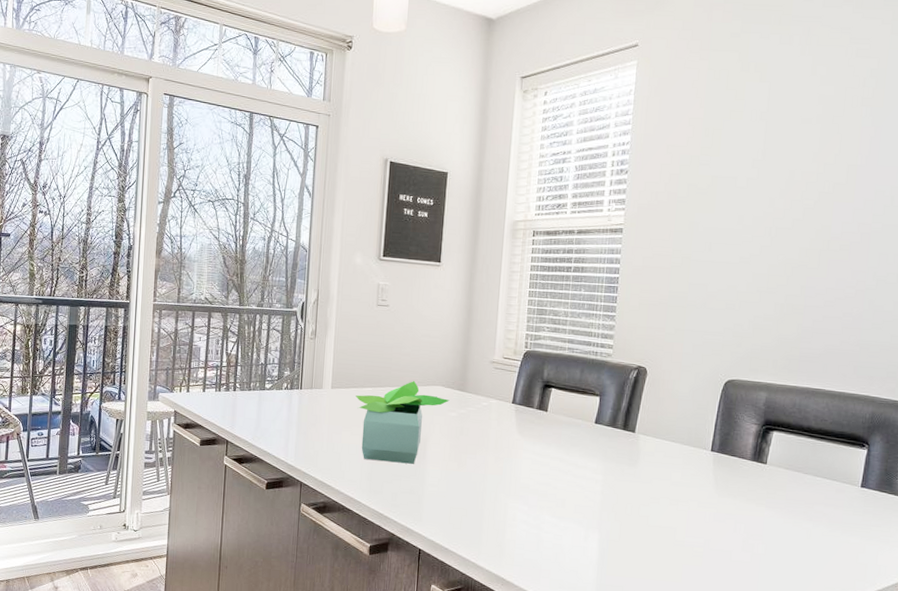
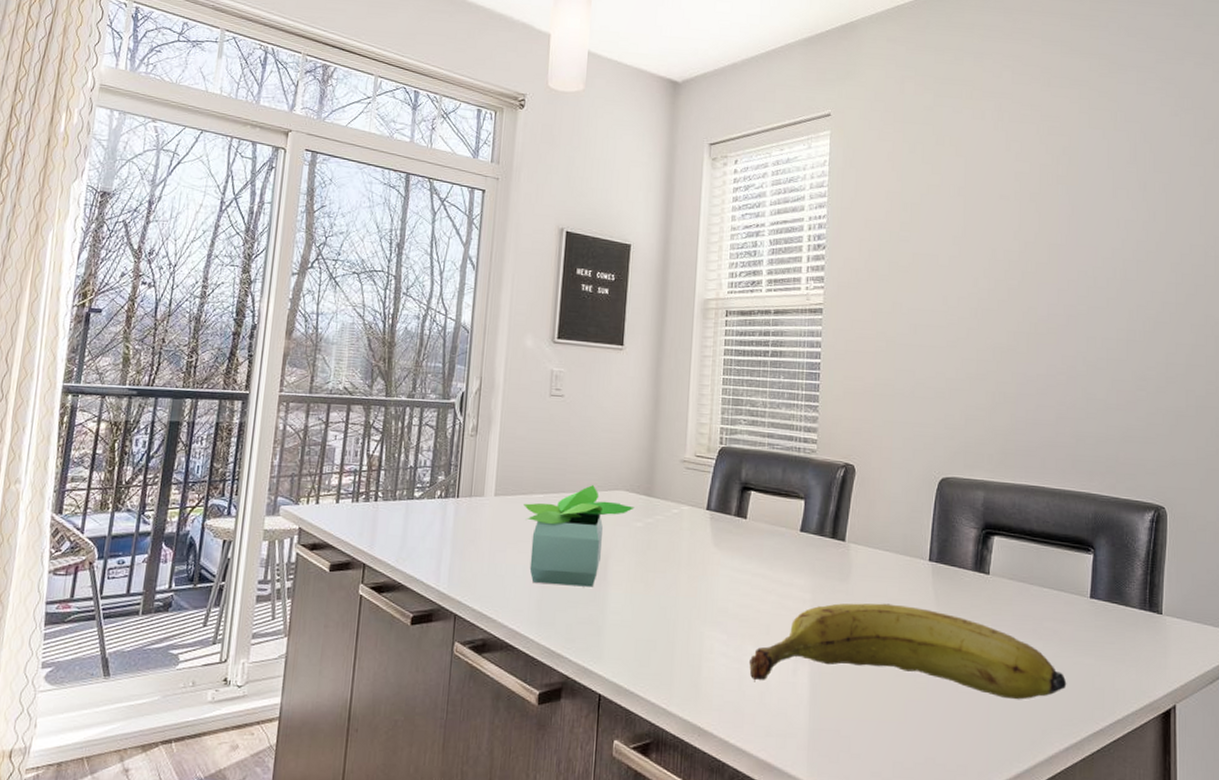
banana: none [546,484,832,570] -> present [749,603,1067,700]

